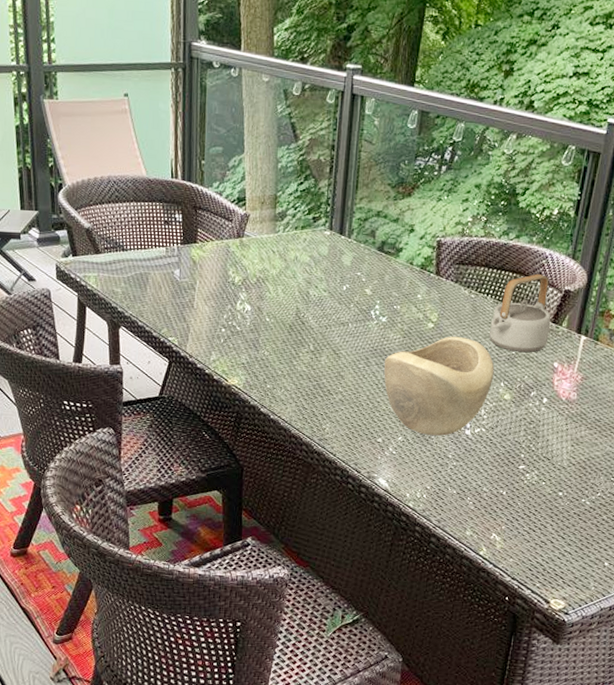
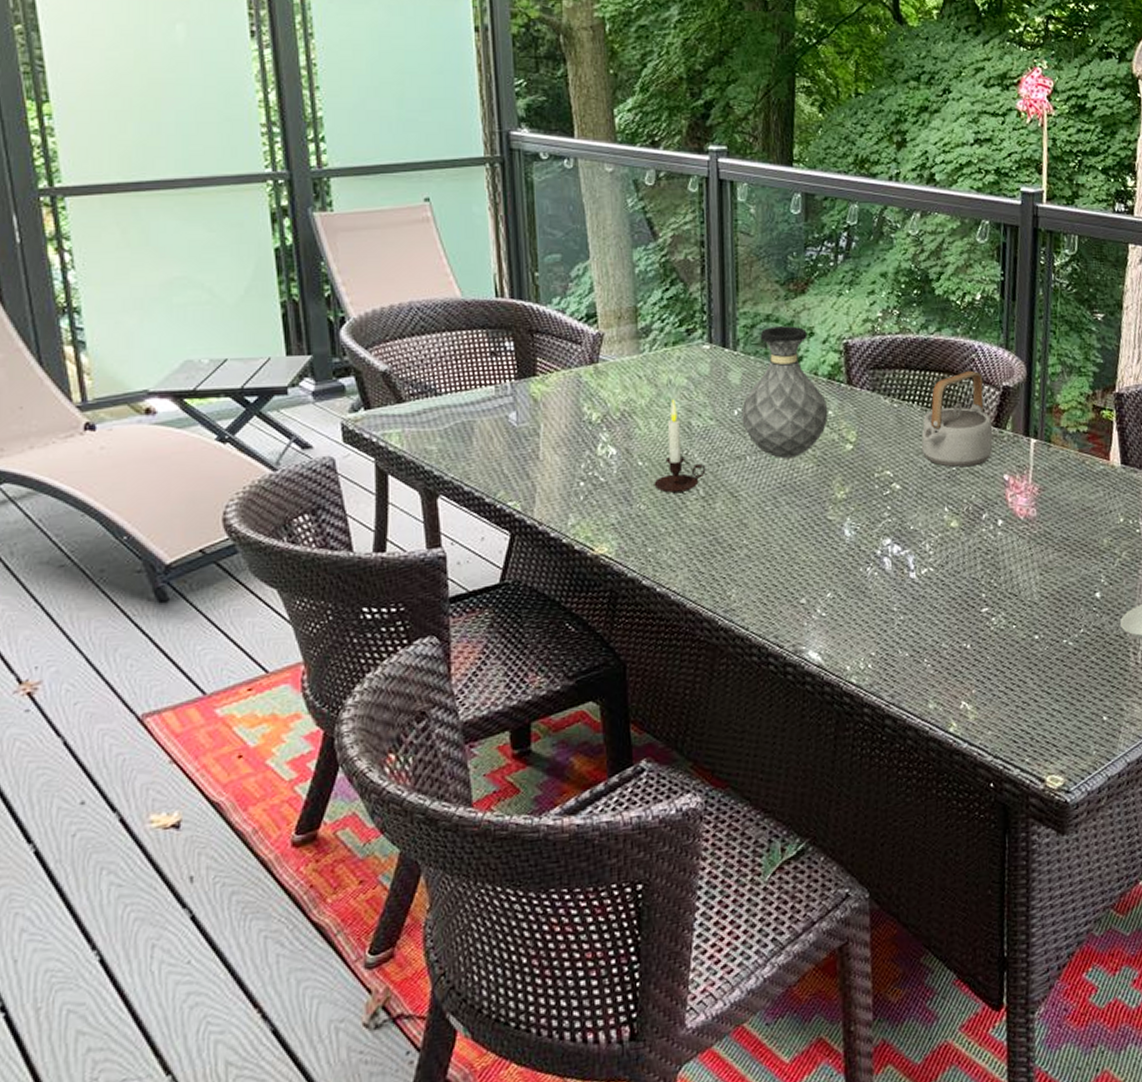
candle: none [276,272,317,345] -> present [654,399,706,493]
vase: none [348,221,418,329] -> present [741,326,828,458]
decorative bowl: present [384,336,495,436] -> none [798,456,935,586]

